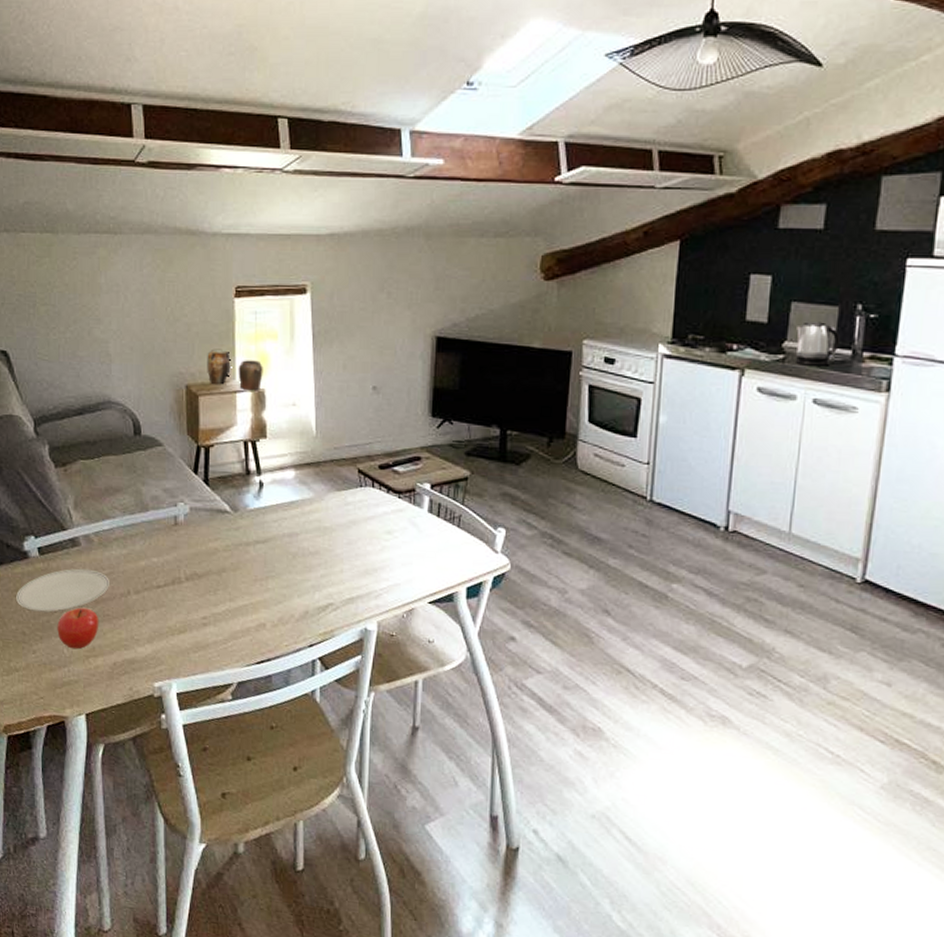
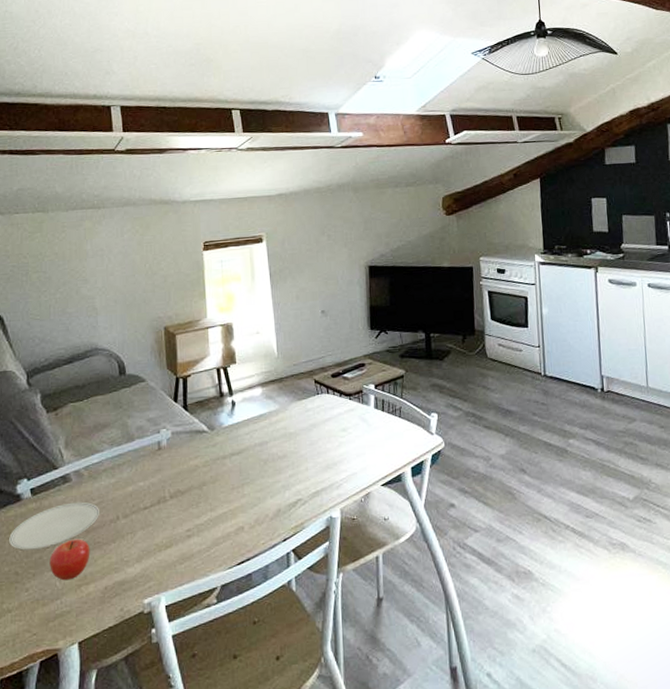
jar set: present [207,350,263,391] -> none [182,294,230,326]
kettle: present [796,321,841,366] -> none [629,227,660,260]

